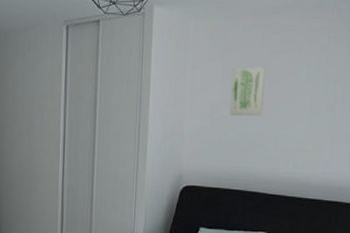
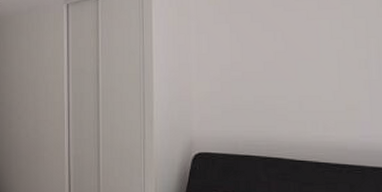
wall art: present [229,67,266,116] -> none [241,26,281,79]

